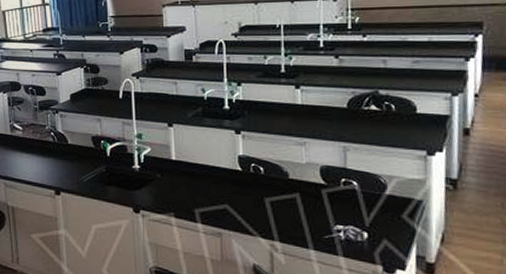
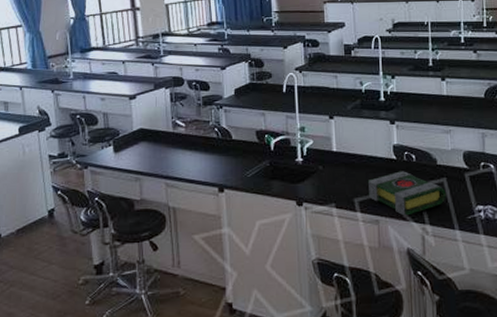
book: none [209,183,299,231] -> present [367,171,446,216]

